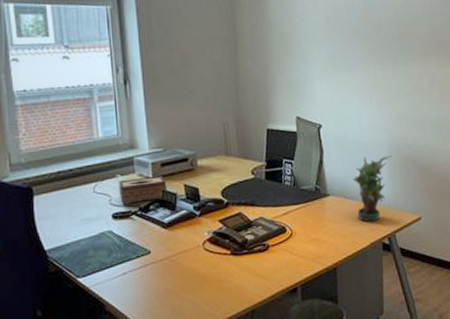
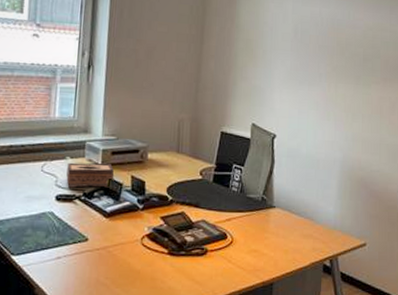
potted plant: present [353,155,392,222] -> none [301,173,344,241]

